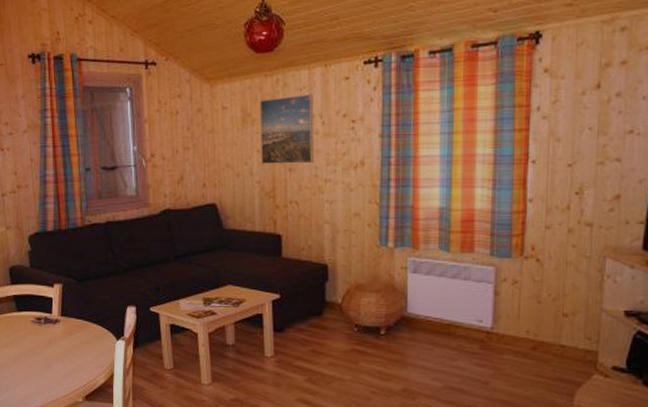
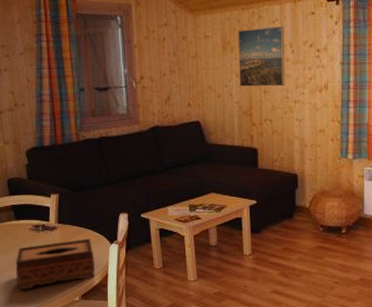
tissue box: none [16,333,100,388] -> present [15,238,95,290]

